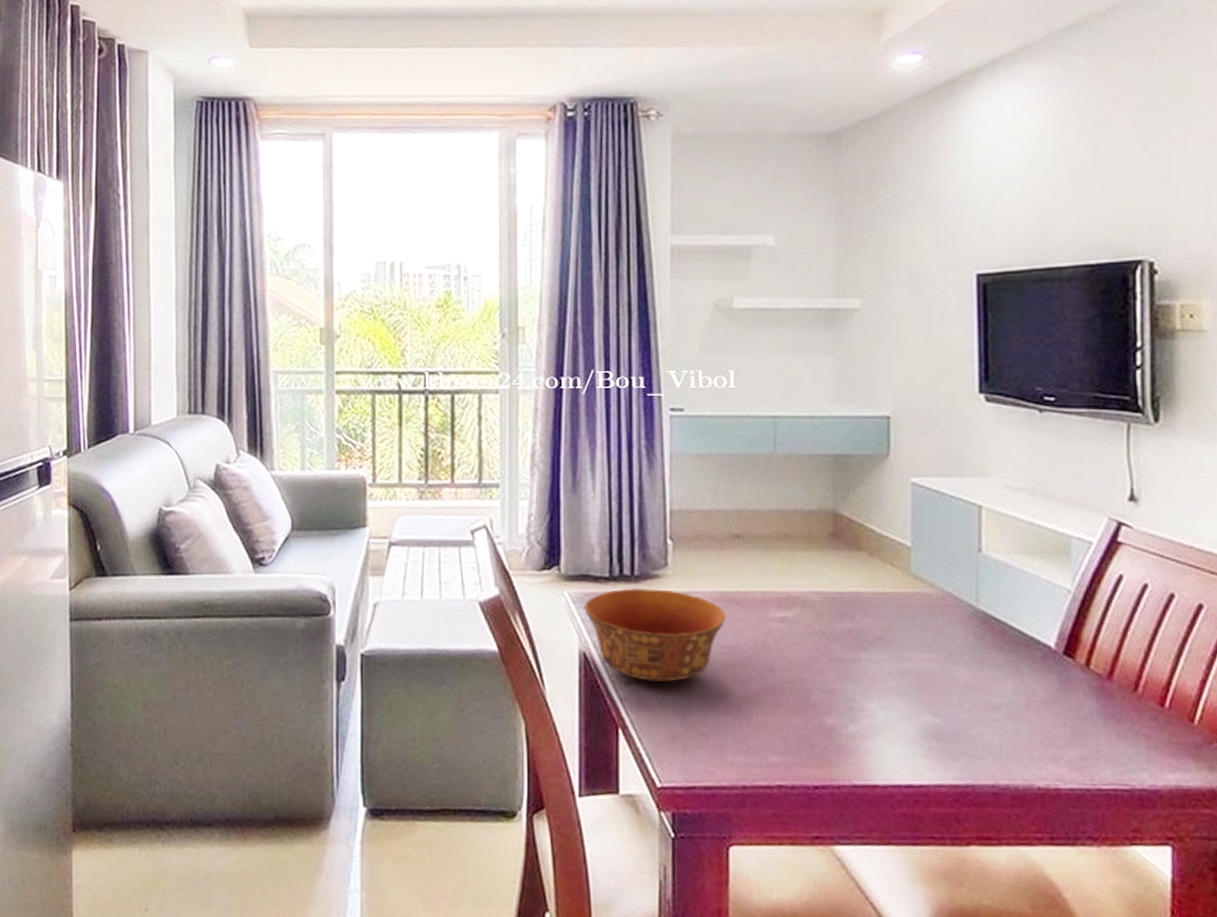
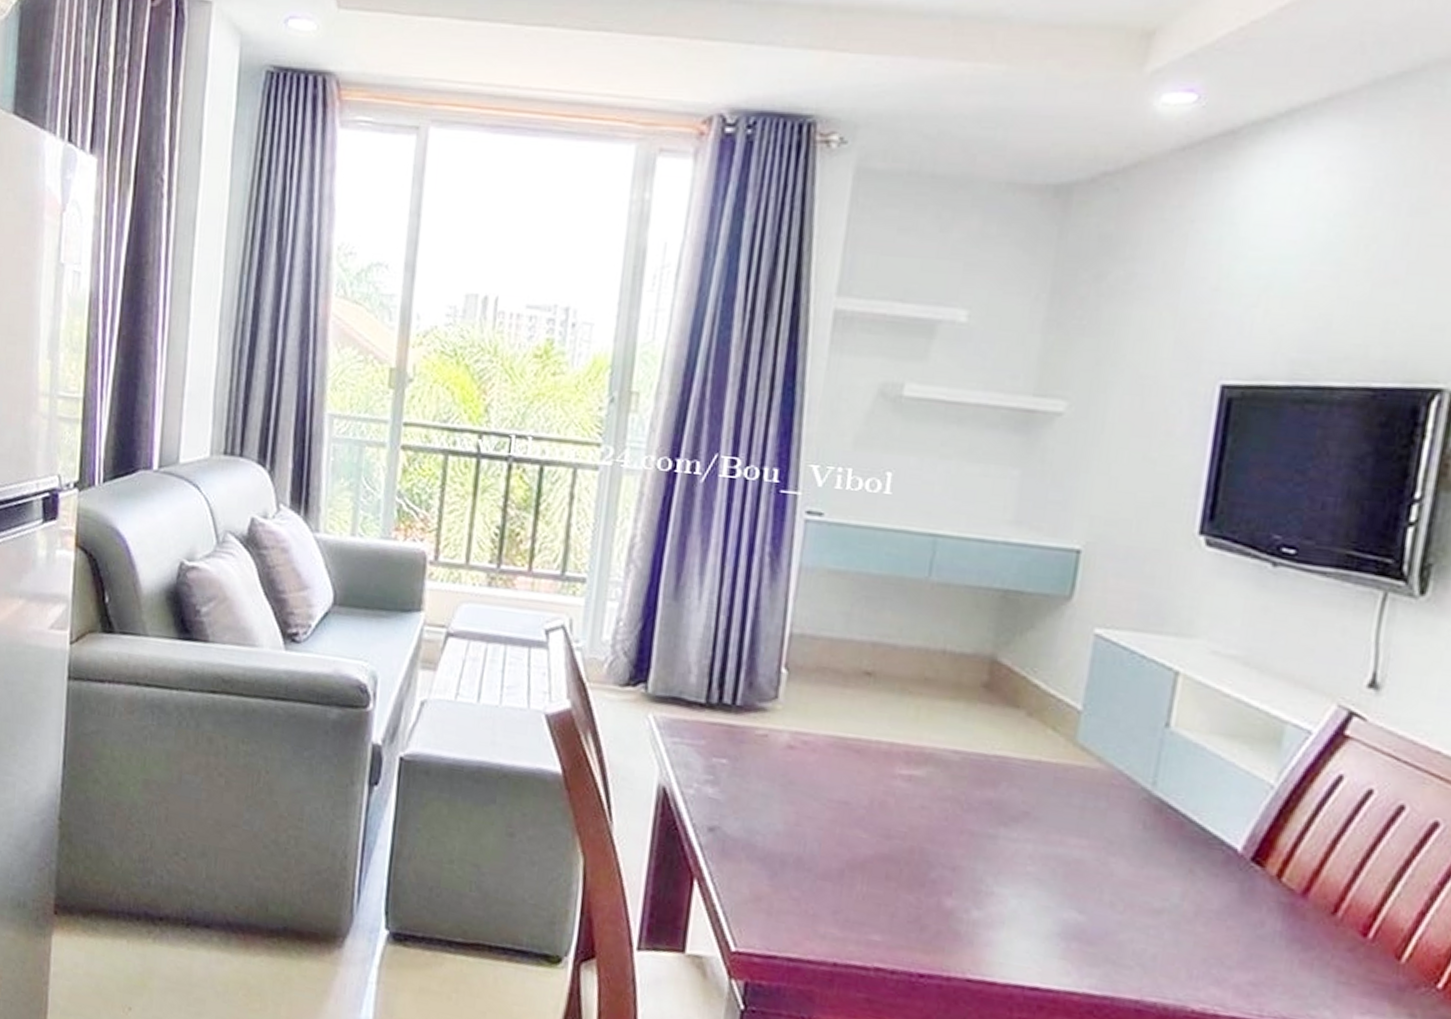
bowl: present [584,588,726,682] -> none [670,719,841,834]

